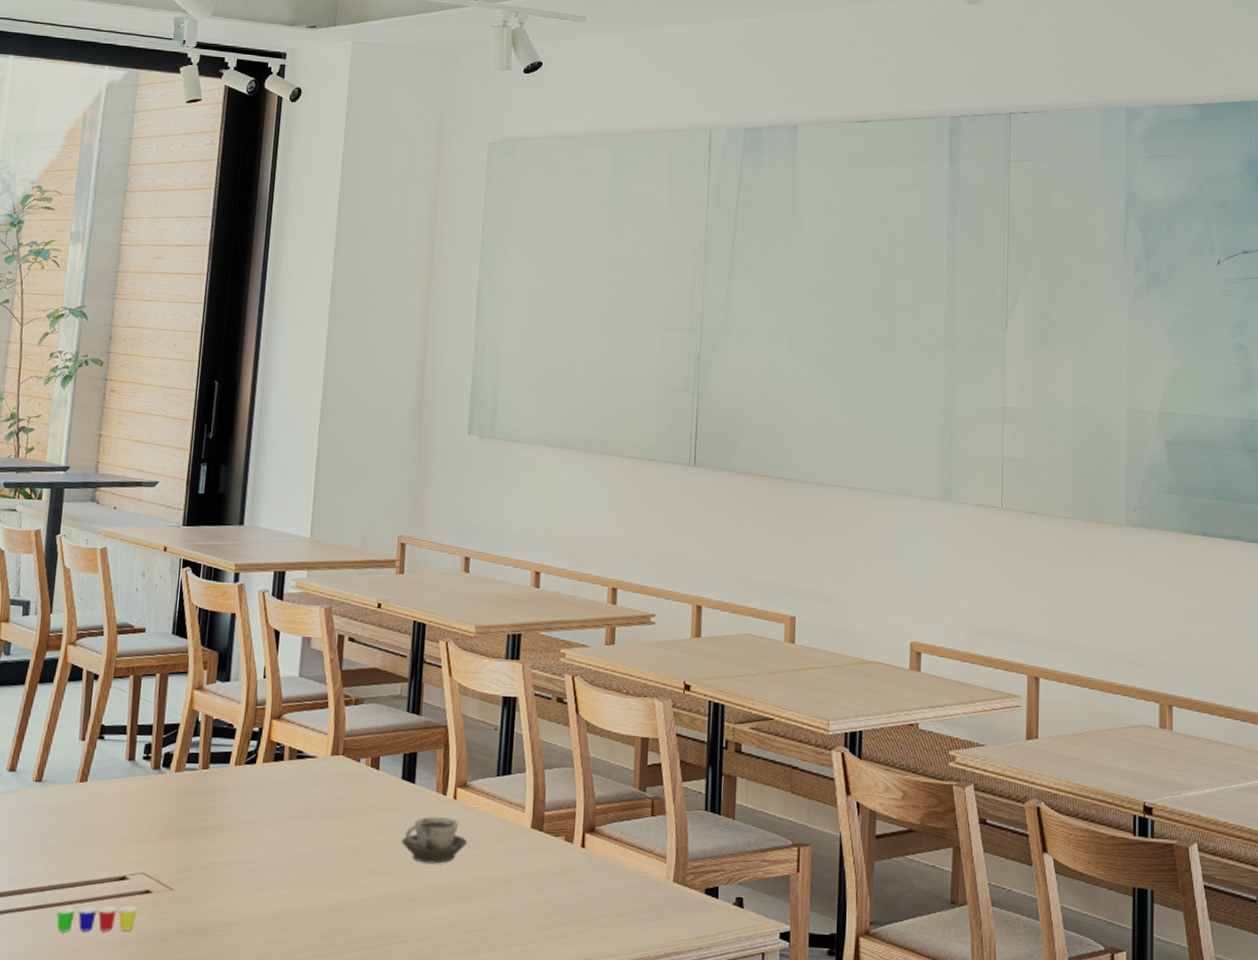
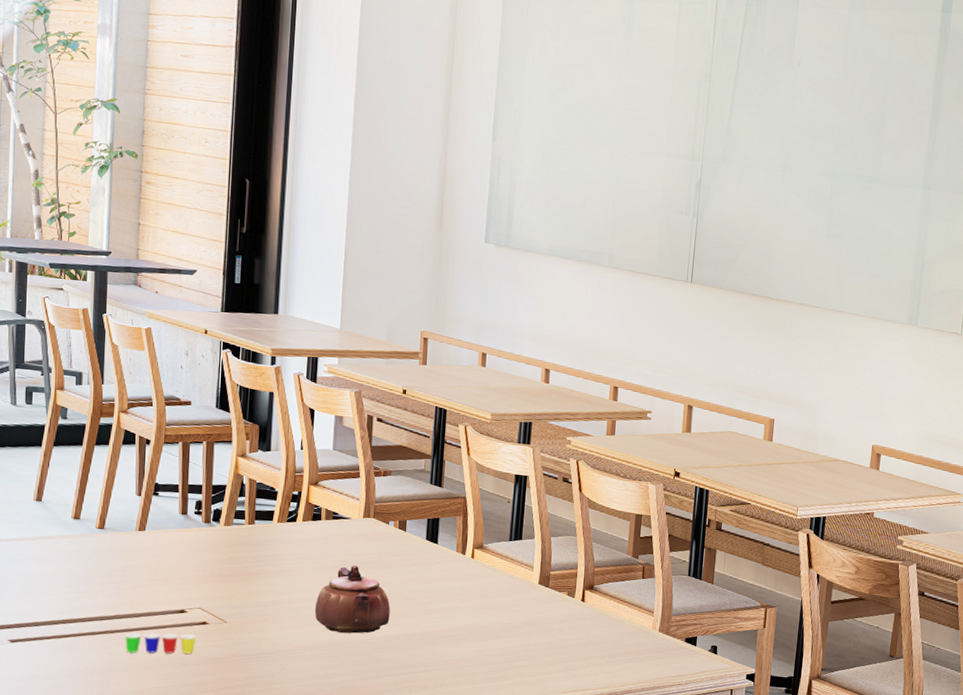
teapot: none [273,813,360,899] -> present [314,565,391,634]
cup: present [401,817,468,864] -> none [426,571,484,610]

